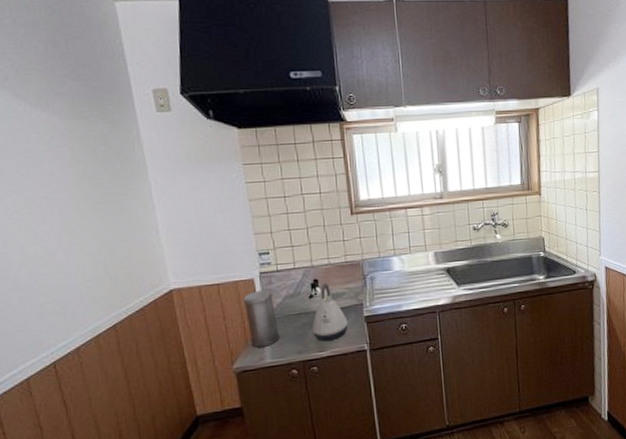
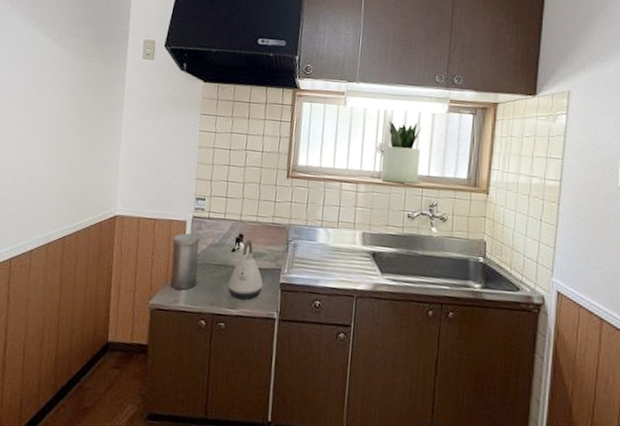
planter: none [442,138,482,201] -> present [380,121,422,185]

